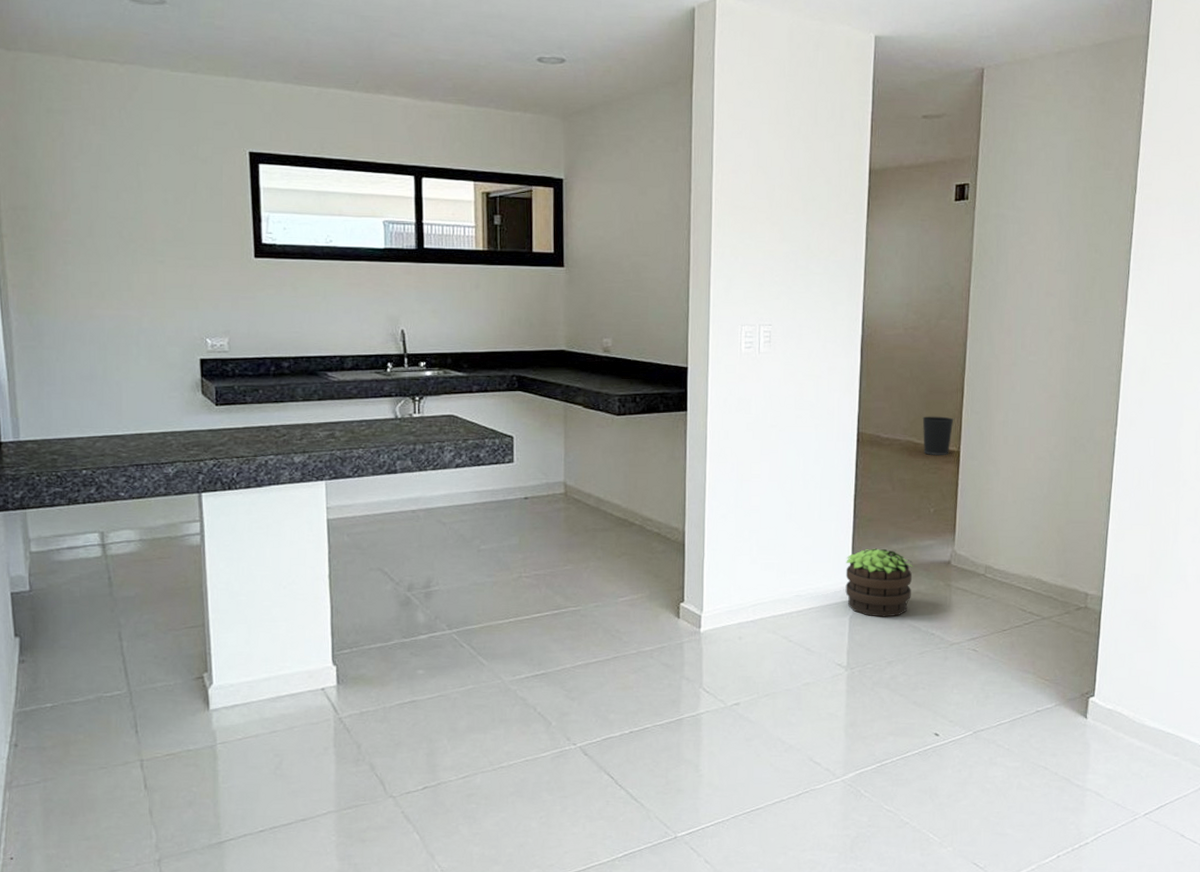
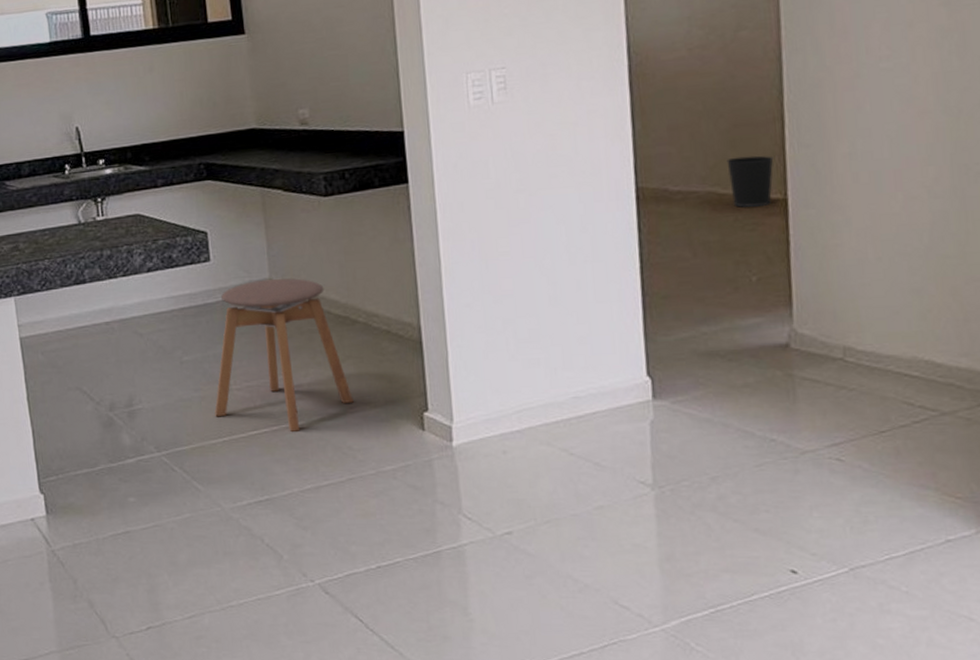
stool: none [504,482,624,615] -> present [214,278,354,432]
potted plant: present [845,548,913,617] -> none [637,332,736,421]

